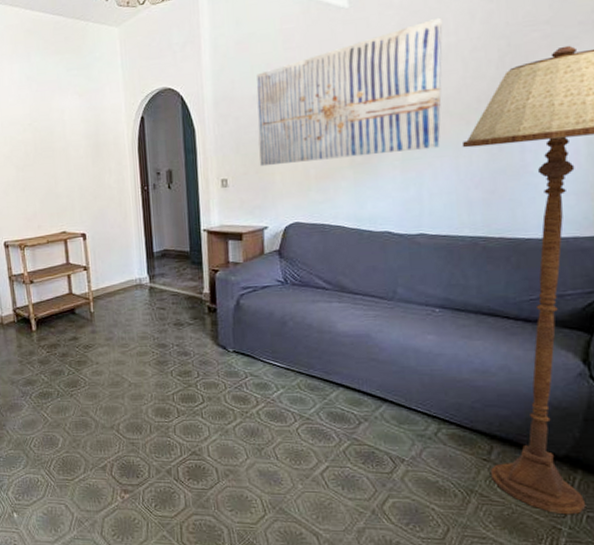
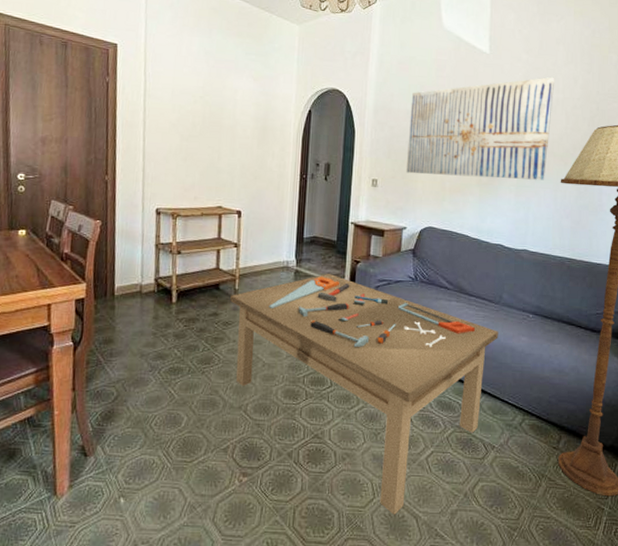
coffee table: none [87,287,396,532] -> present [230,274,498,515]

